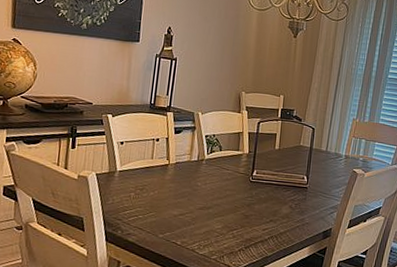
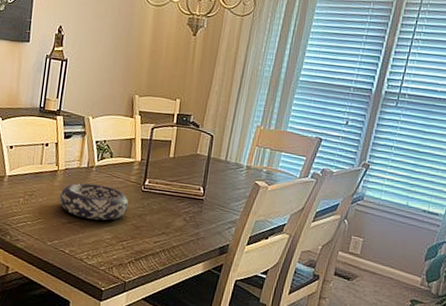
decorative bowl: none [170,176,238,211] -> present [59,183,129,221]

